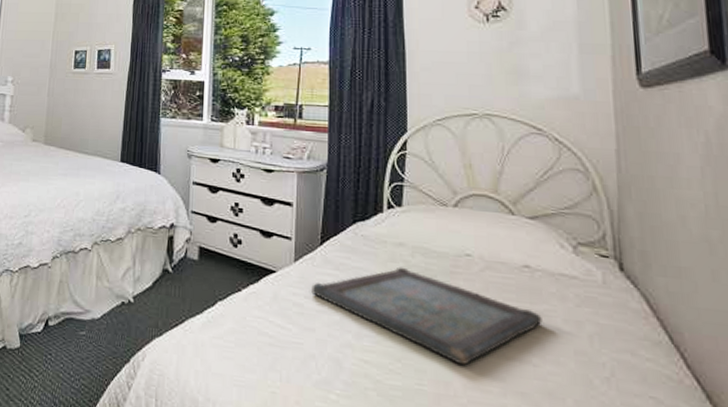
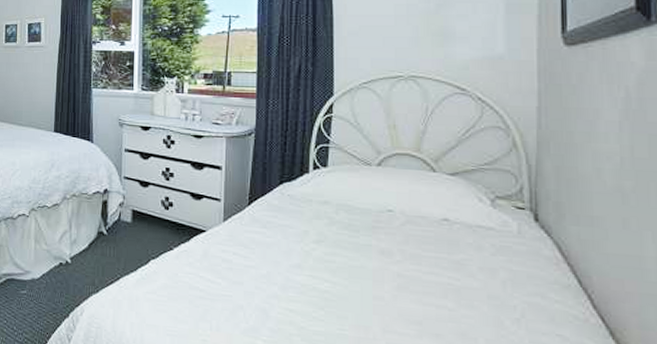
serving tray: present [311,266,542,366] -> none [240,223,459,312]

